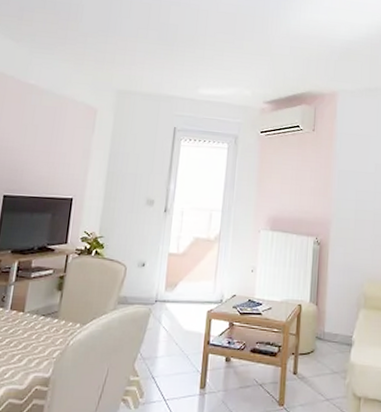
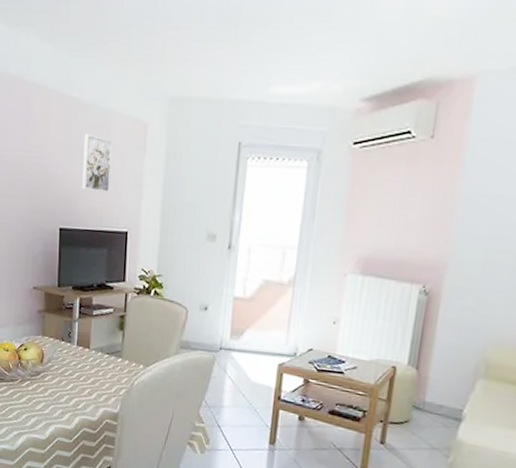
wall art: none [31,114,64,165] -> present [82,133,113,193]

